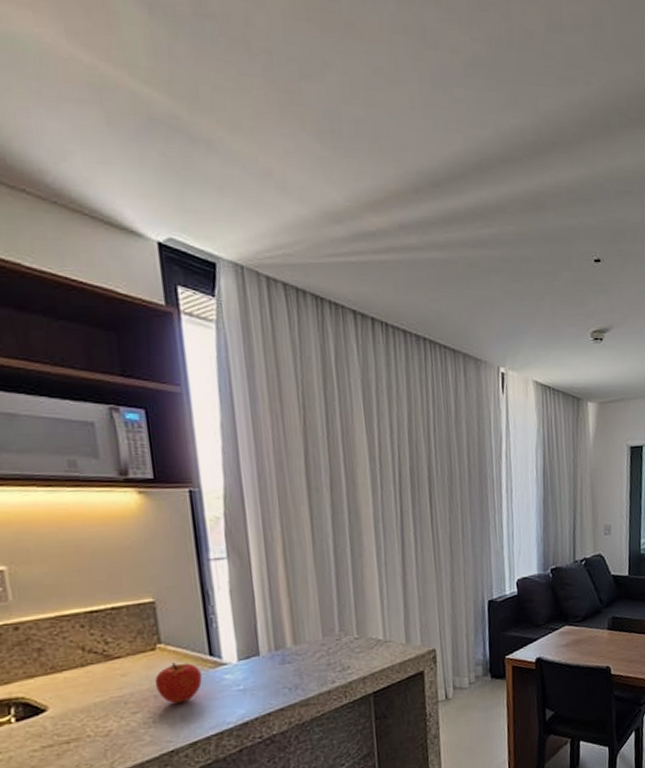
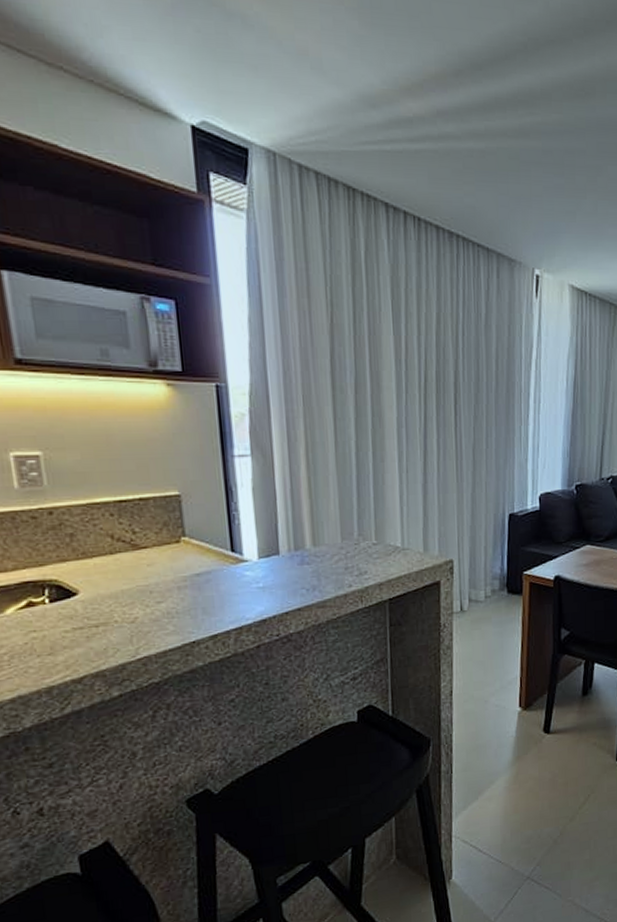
fruit: present [154,662,203,704] -> none [178,556,224,596]

